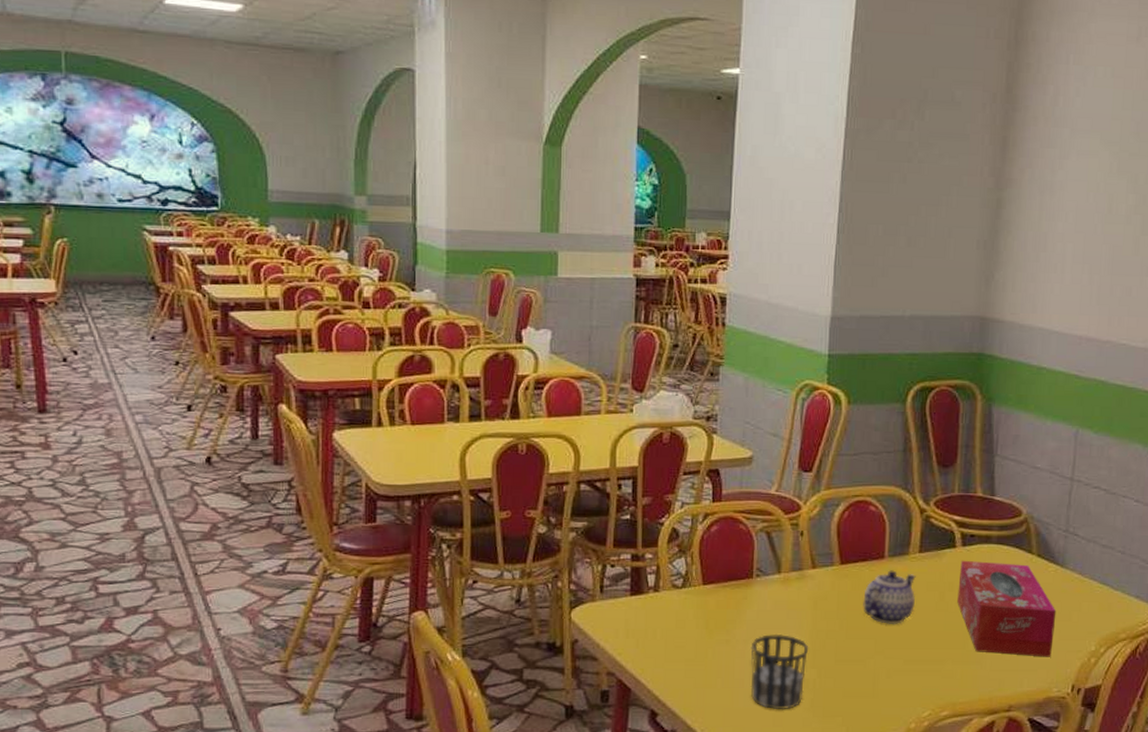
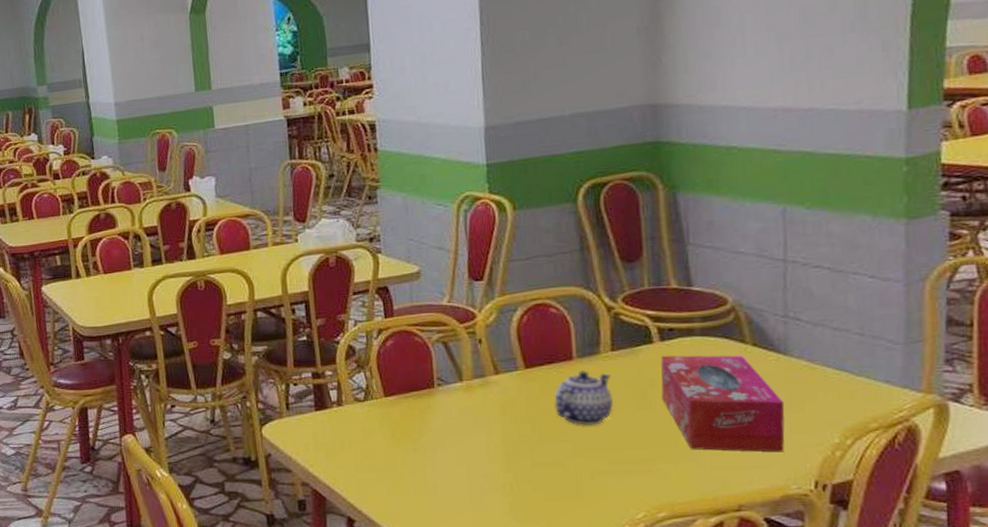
cup: present [750,634,809,710] -> none [440,441,502,515]

